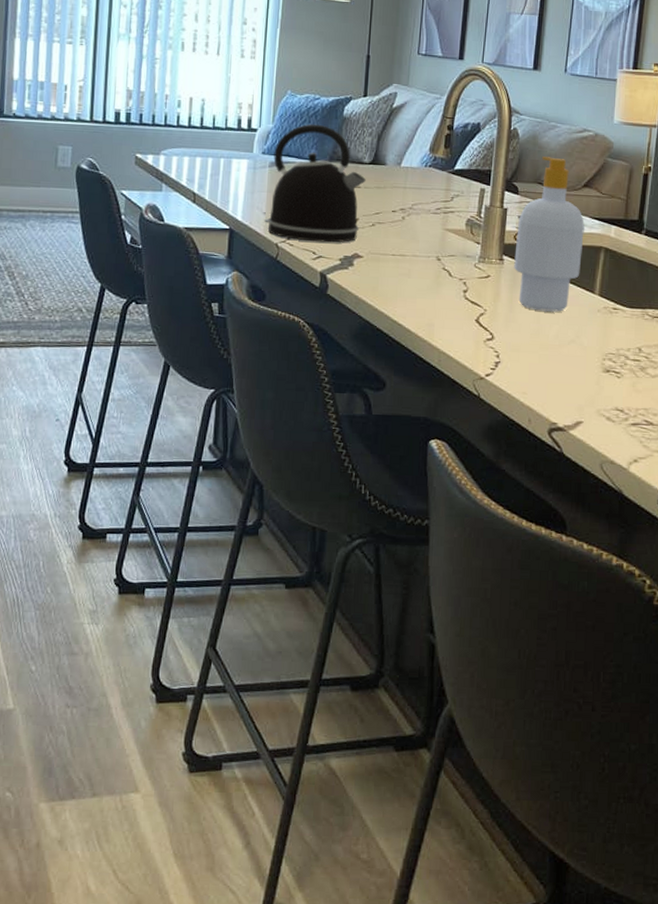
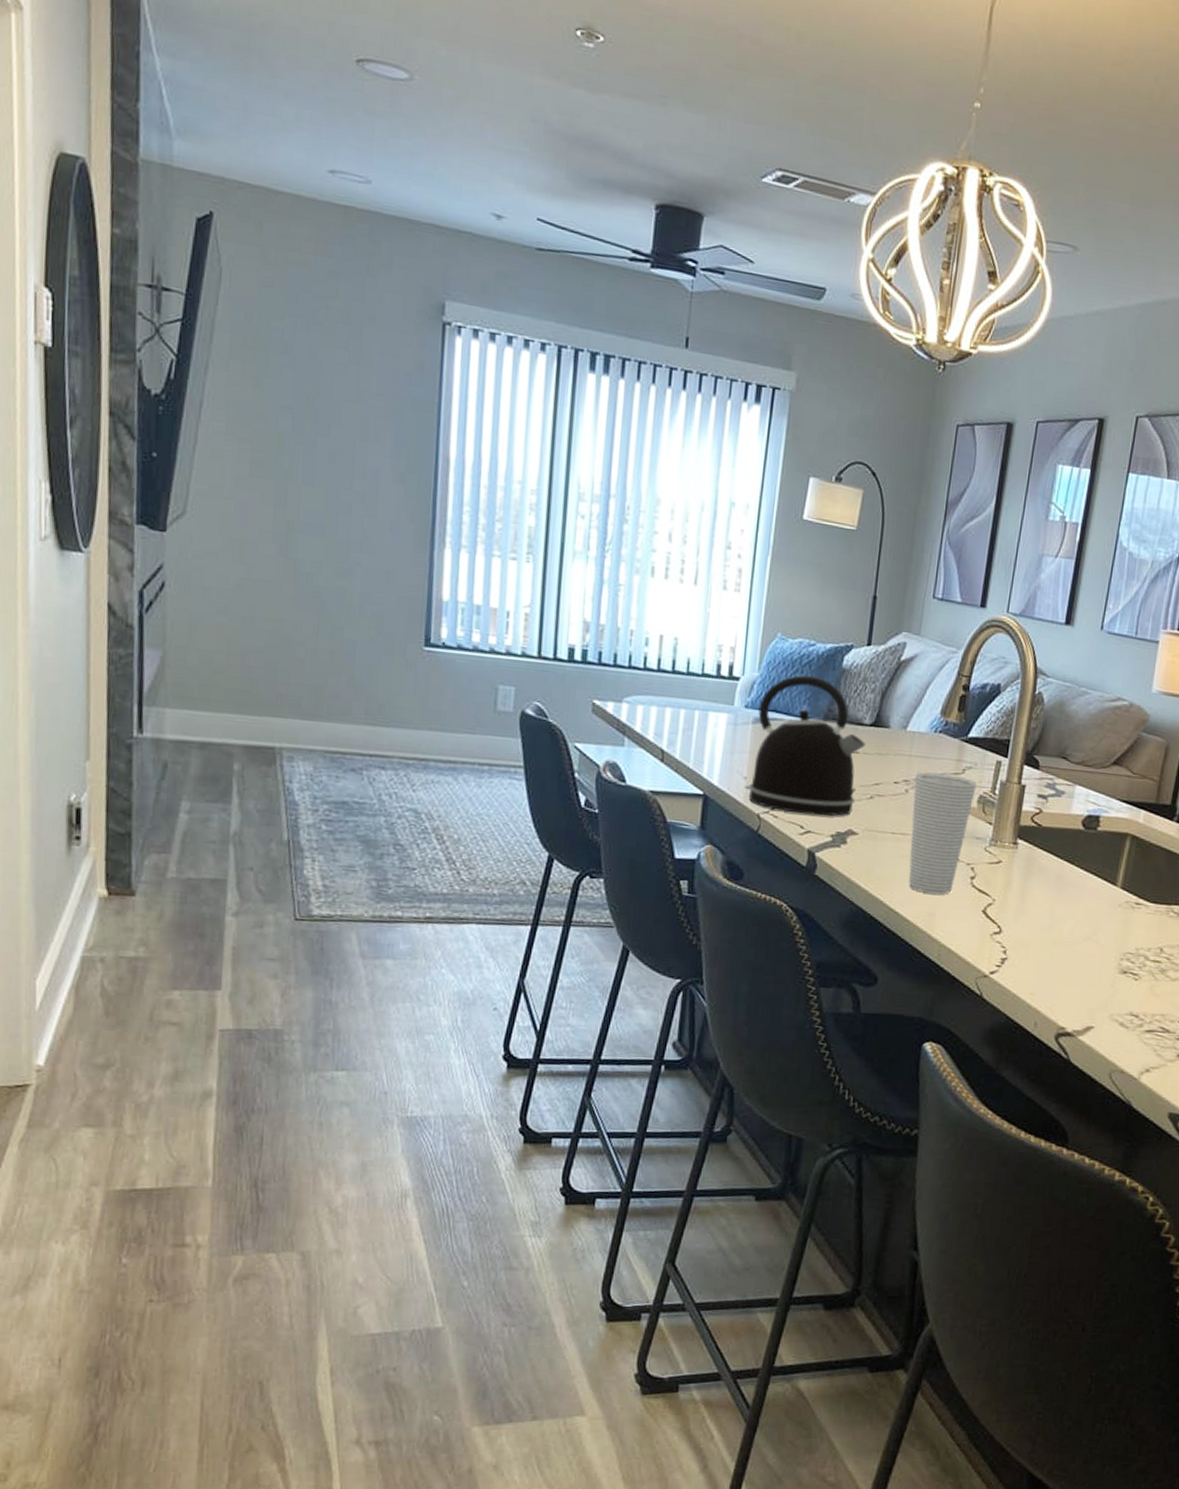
cup: none [408,201,464,307] -> present [908,772,977,895]
soap bottle: present [514,156,585,312] -> none [1029,727,1111,905]

